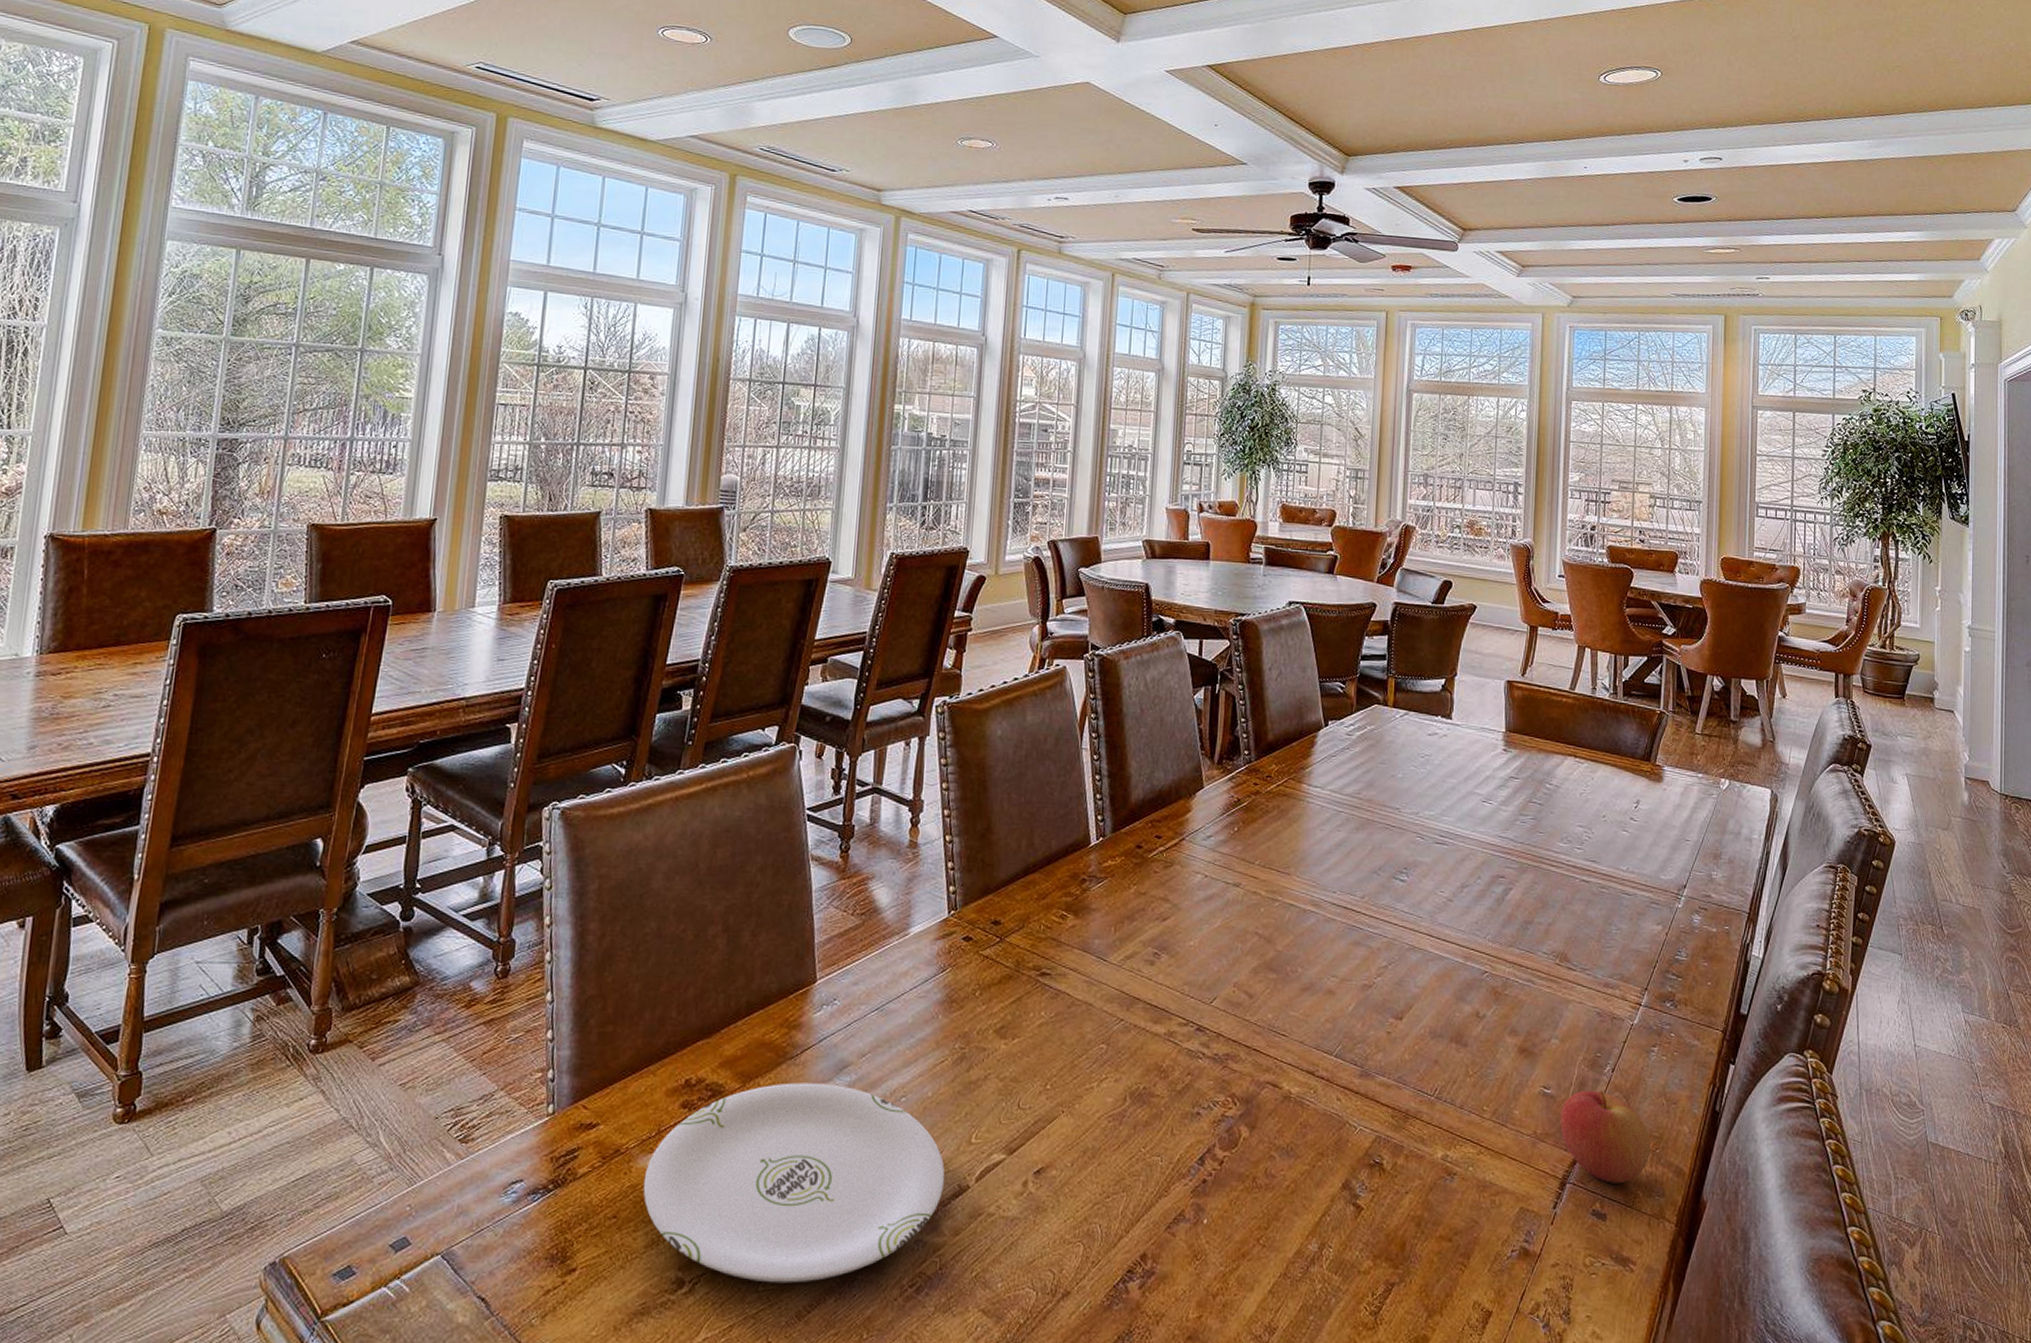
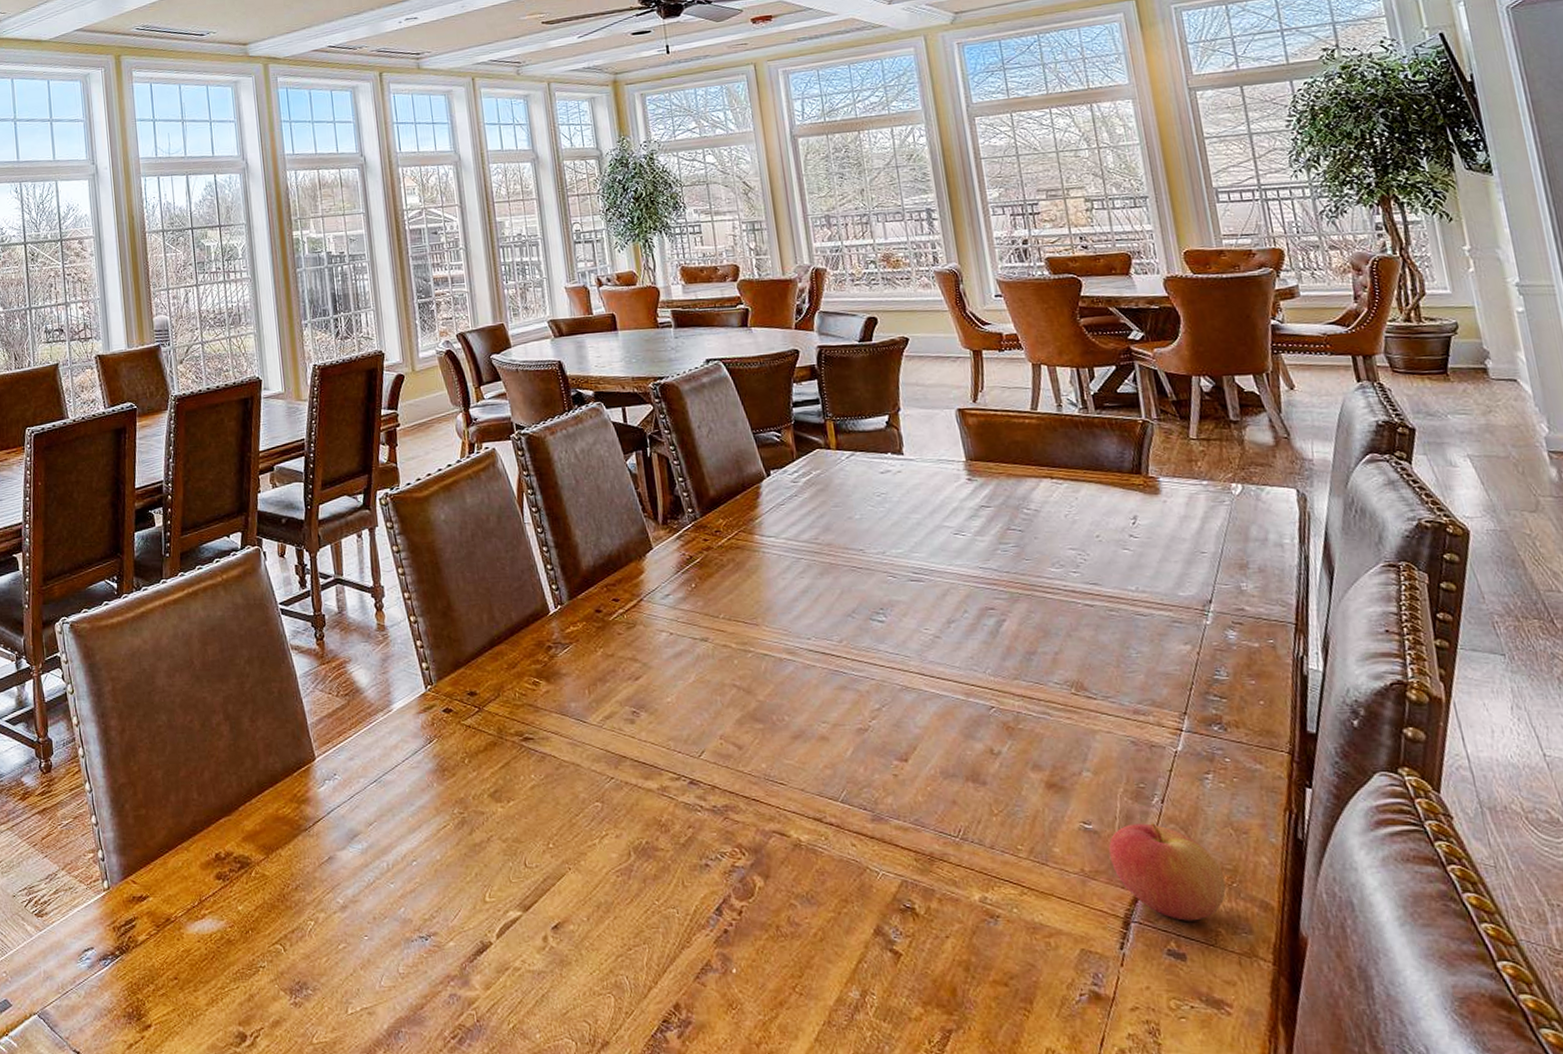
plate: present [643,1082,945,1283] -> none [195,852,468,1036]

